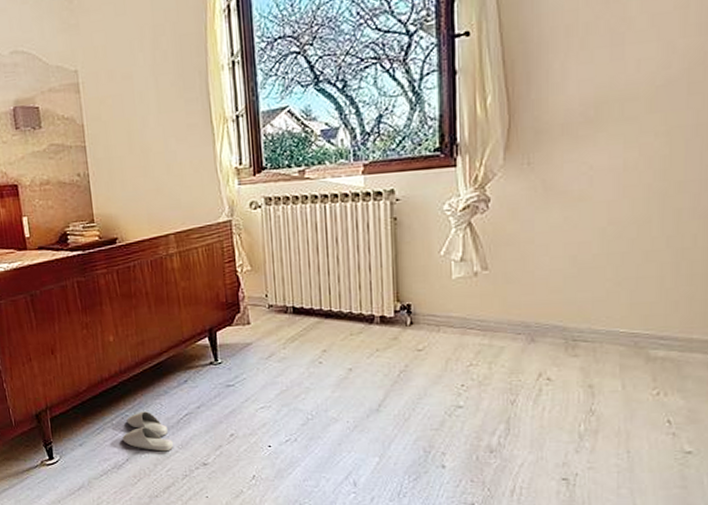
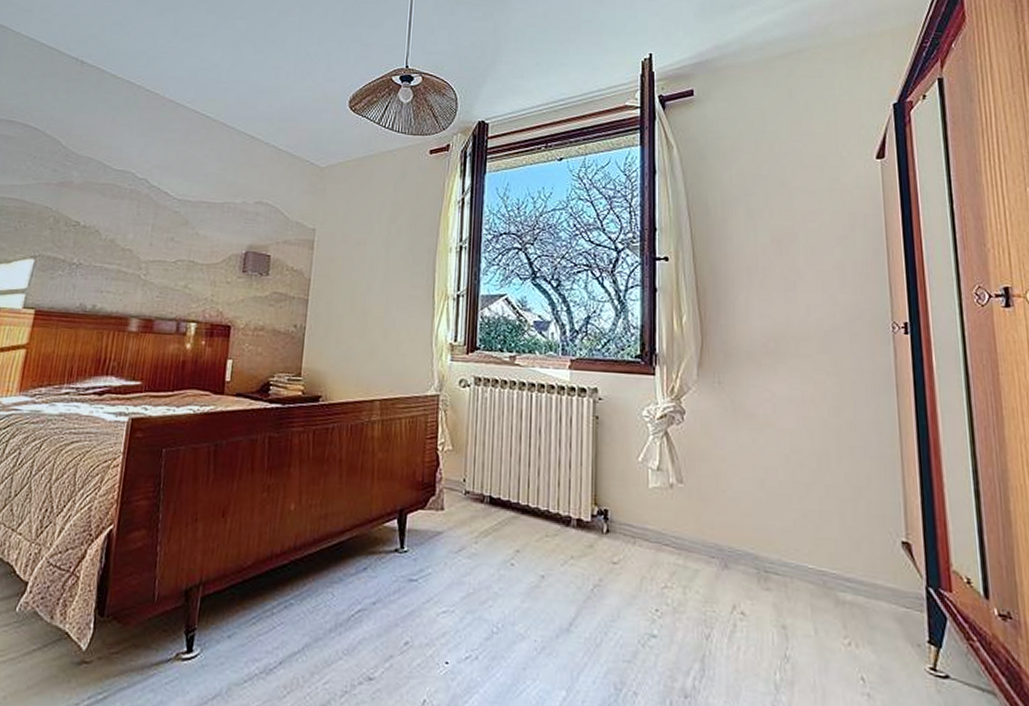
slippers: present [122,411,173,452] -> none [279,601,338,657]

